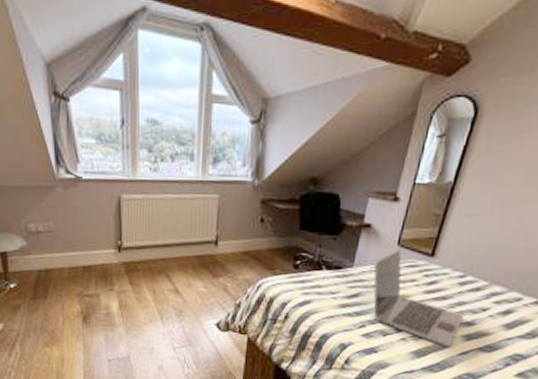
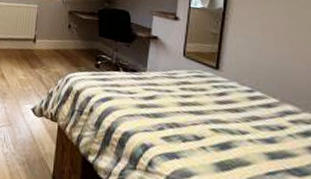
laptop: present [373,248,464,348] -> none [164,59,262,164]

